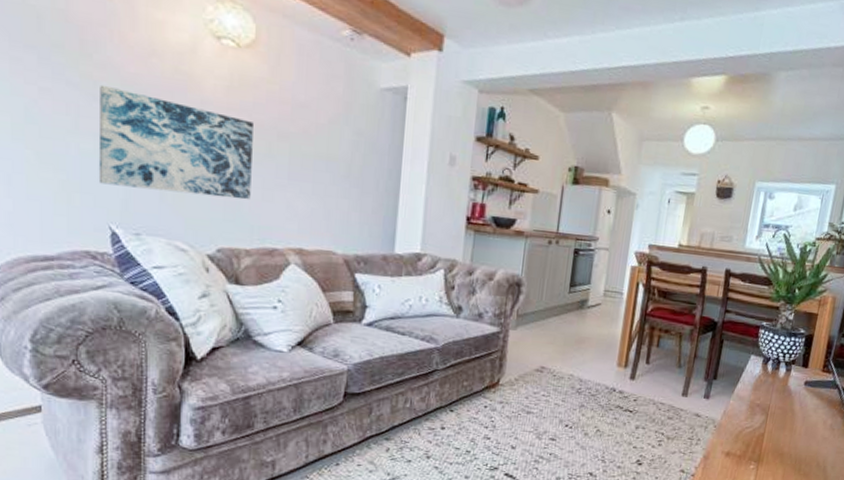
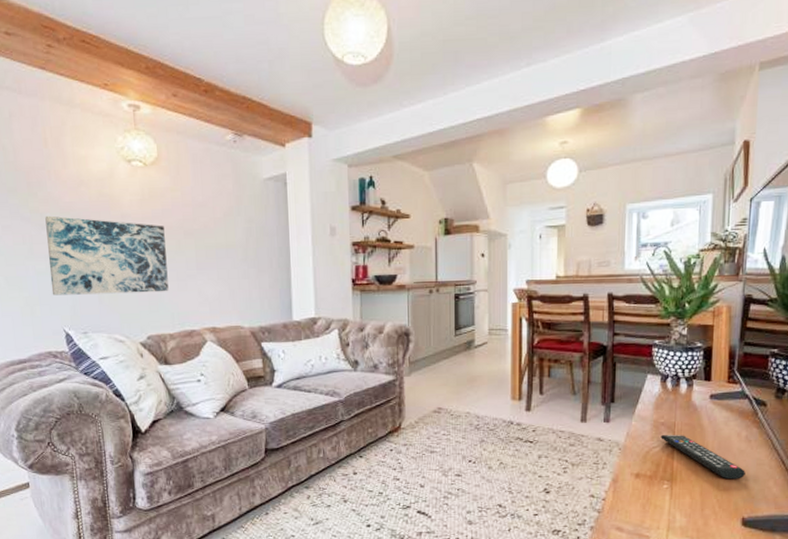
remote control: none [754,416,825,465] -> present [660,435,745,480]

